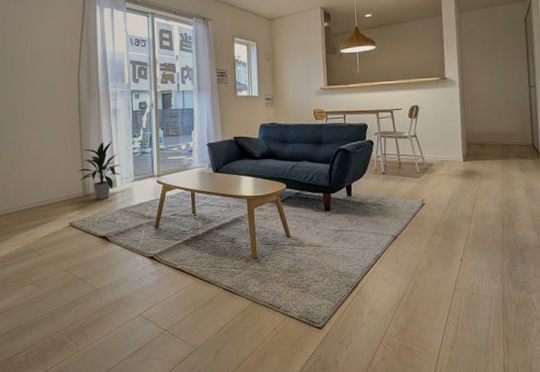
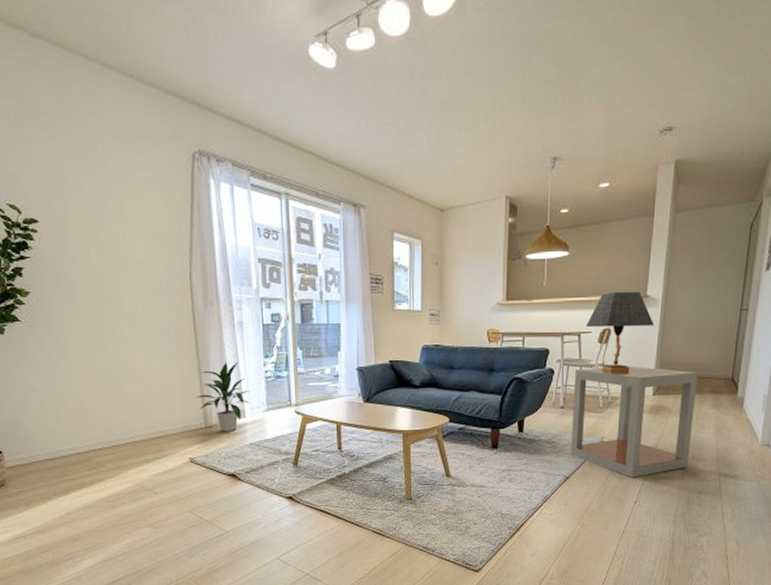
side table: none [392,136,506,237] -> present [571,366,698,478]
table lamp: none [396,74,455,142] -> present [585,291,654,371]

